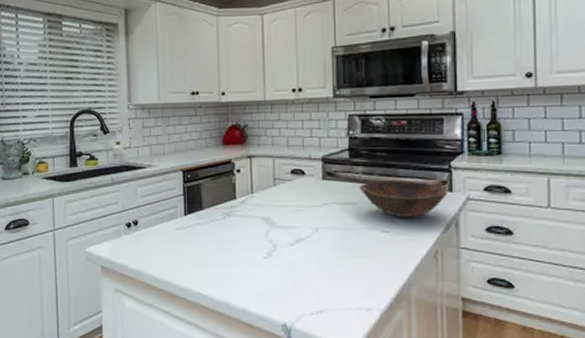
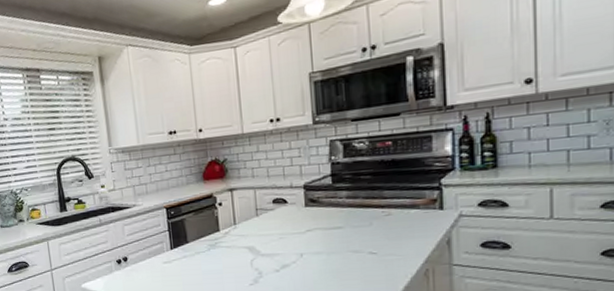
bowl: present [360,179,448,217] -> none [344,201,438,238]

